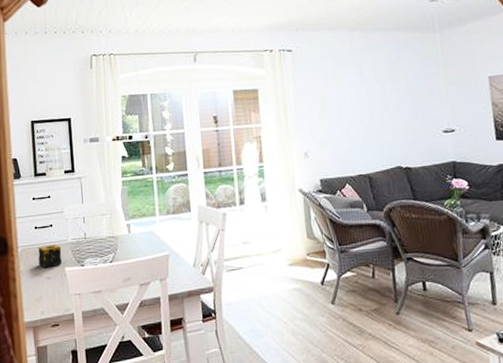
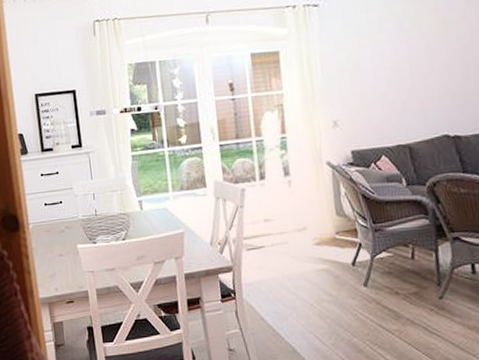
candle: present [38,244,62,269] -> none [49,221,73,246]

